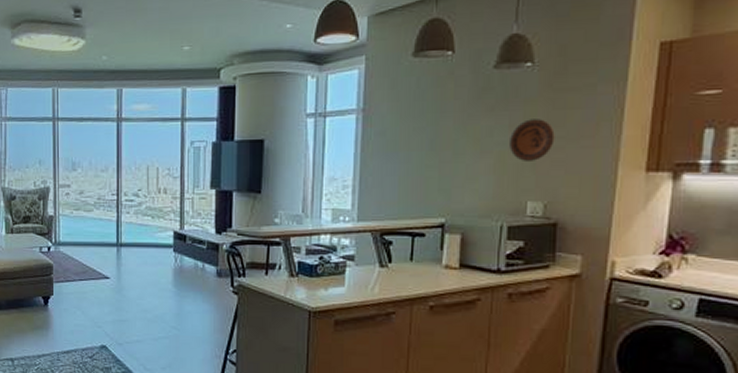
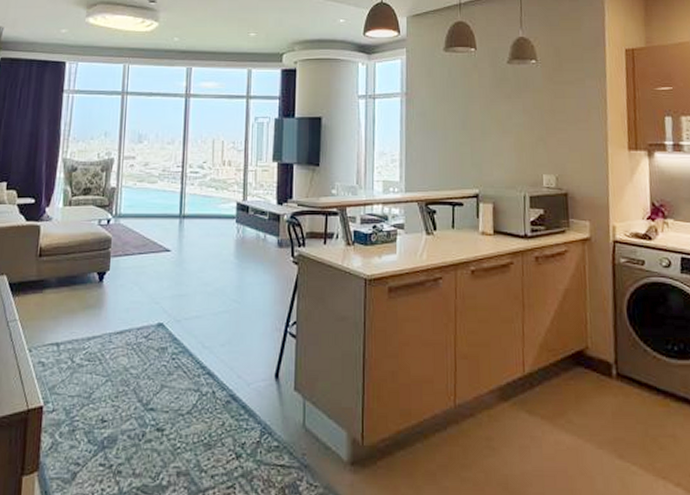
decorative plate: present [509,119,555,161] -> none [524,105,559,140]

